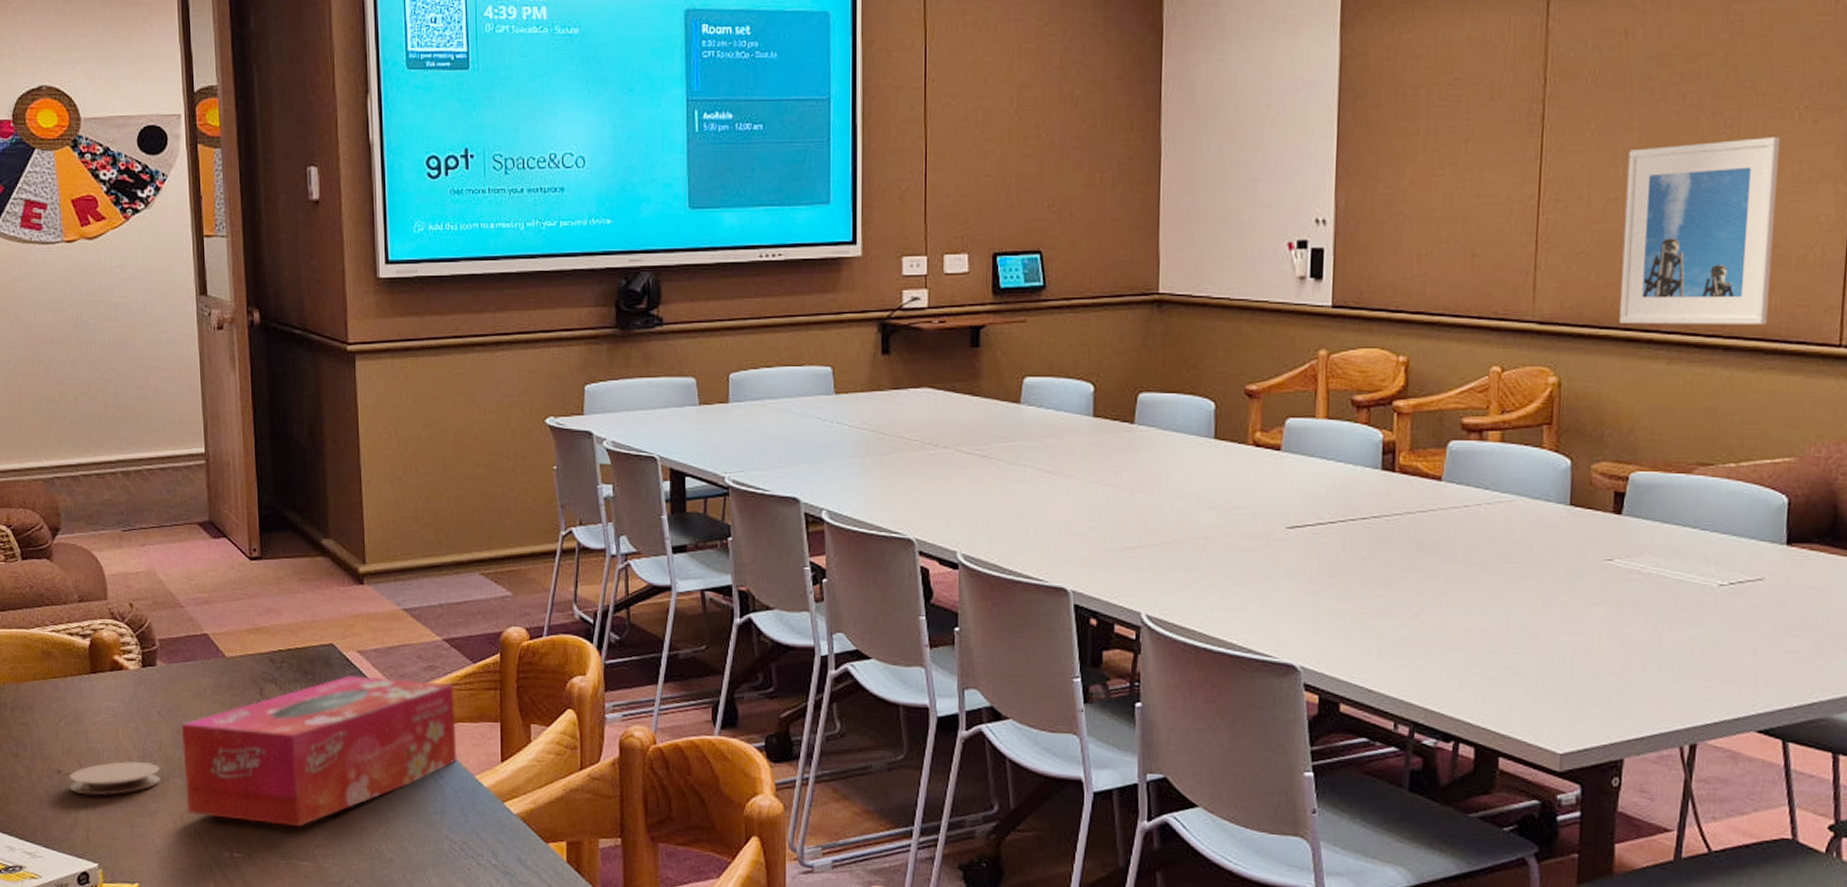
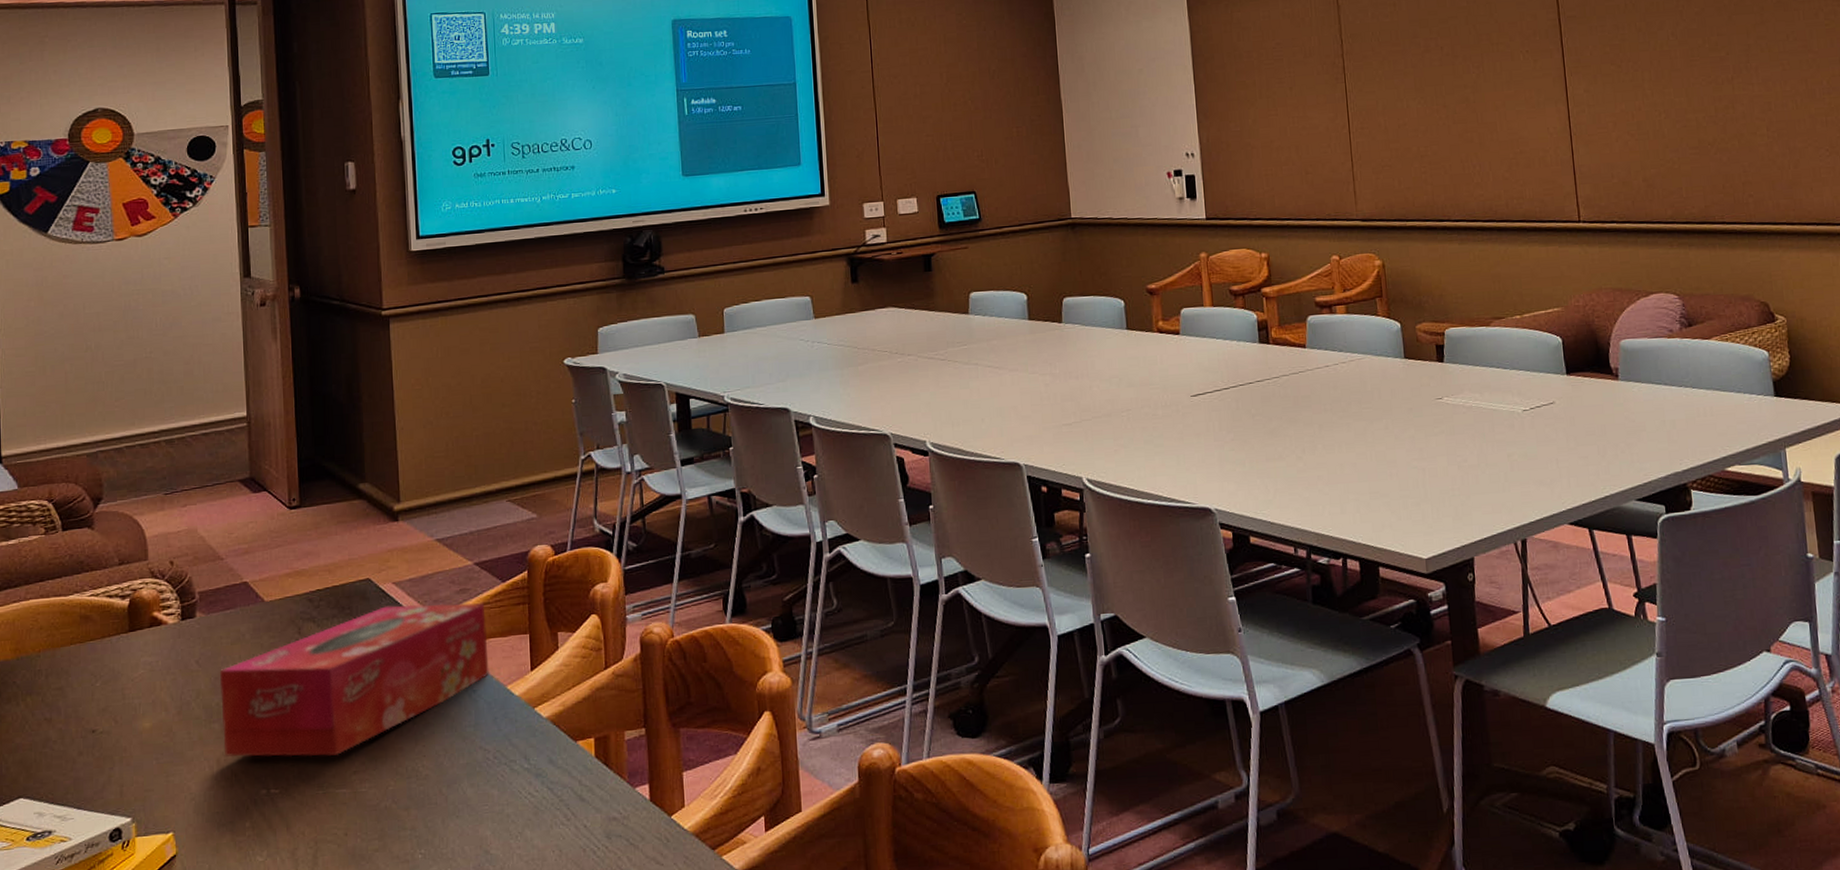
coaster: present [69,760,161,796] -> none [104,710,198,751]
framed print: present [1619,137,1781,325] -> none [1409,73,1526,217]

